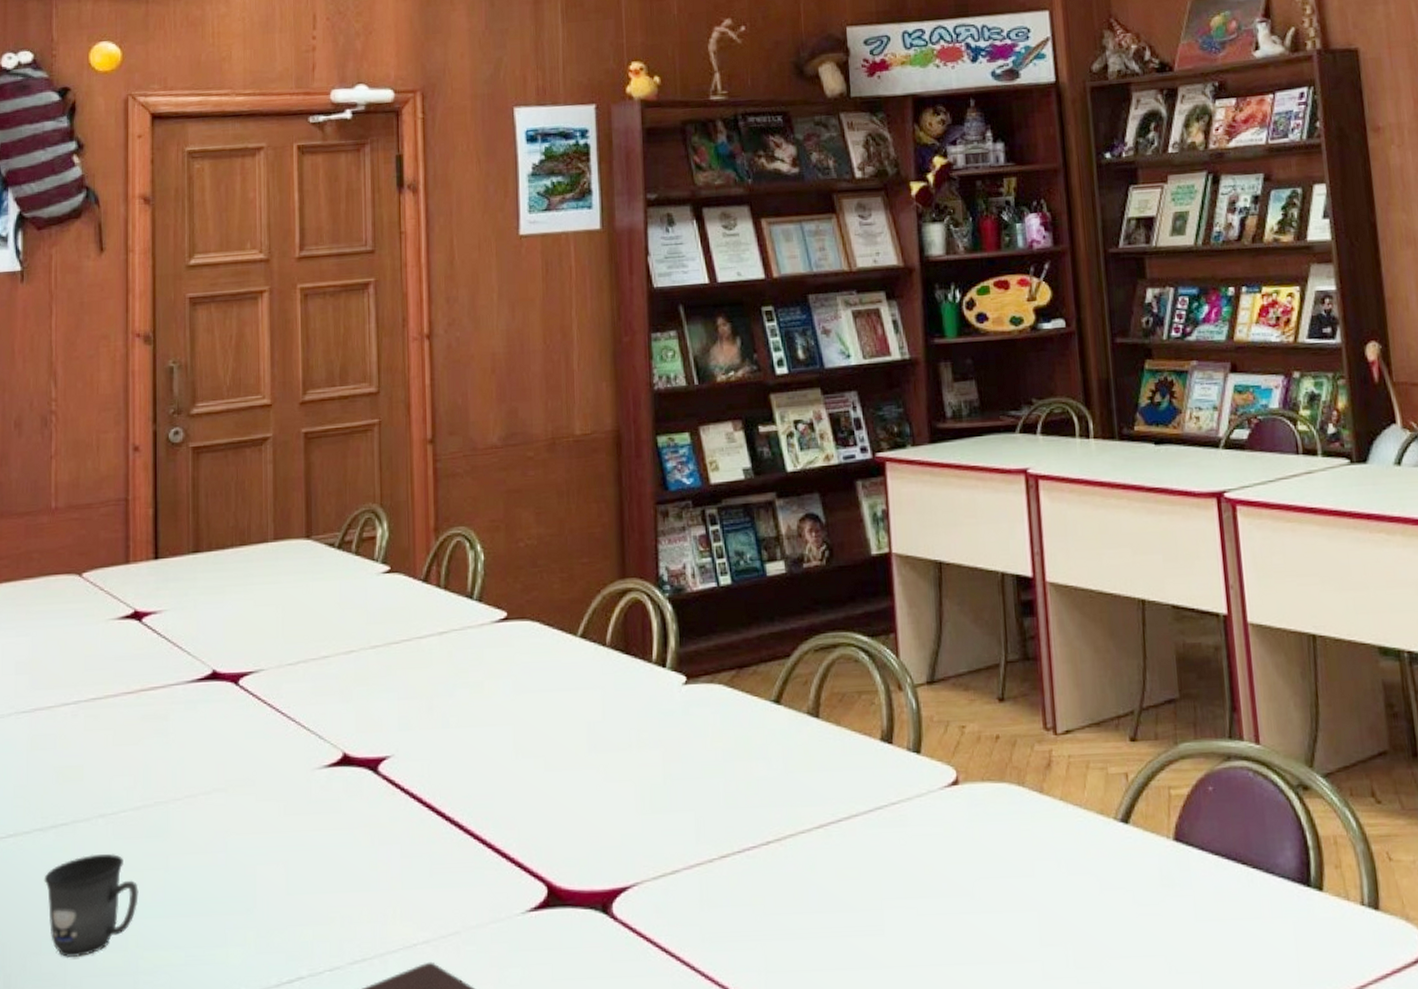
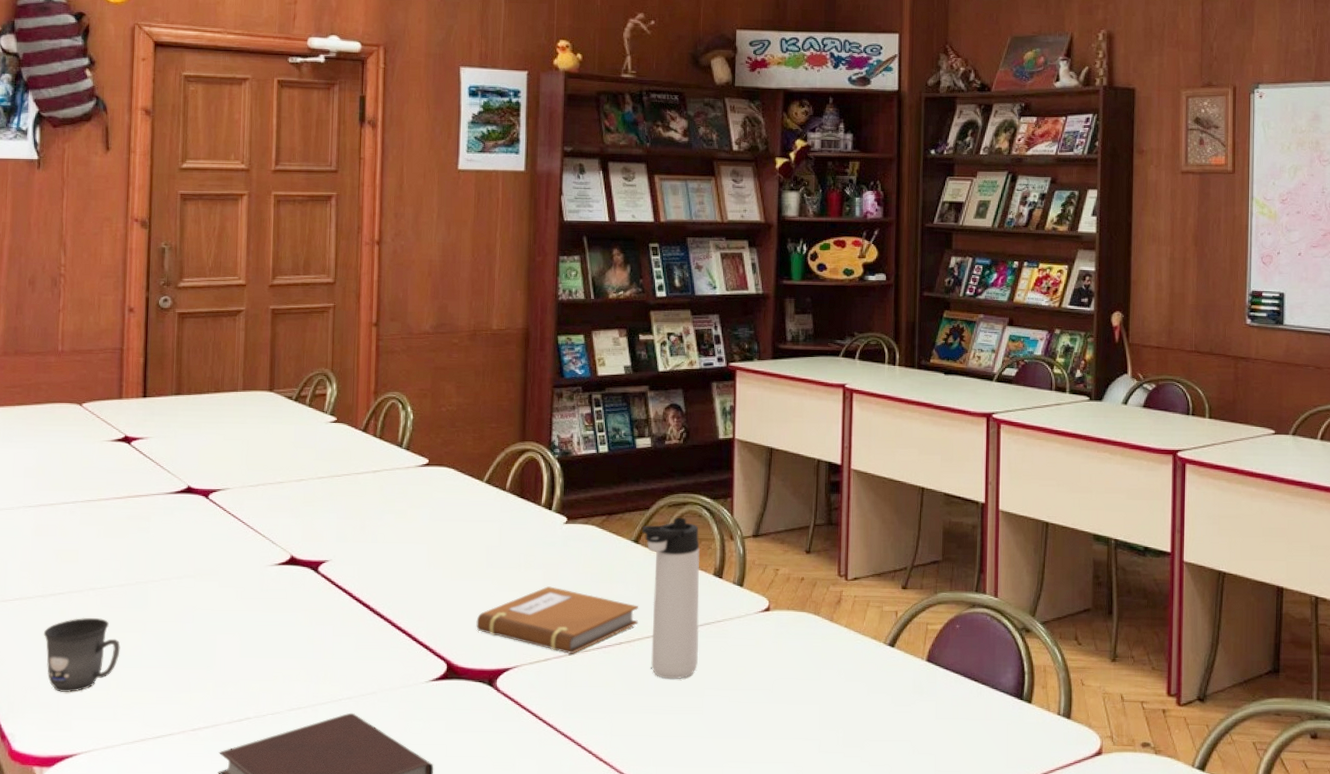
notebook: none [581,771,789,863] -> present [476,586,639,655]
thermos bottle: none [783,664,871,889] -> present [642,517,700,680]

